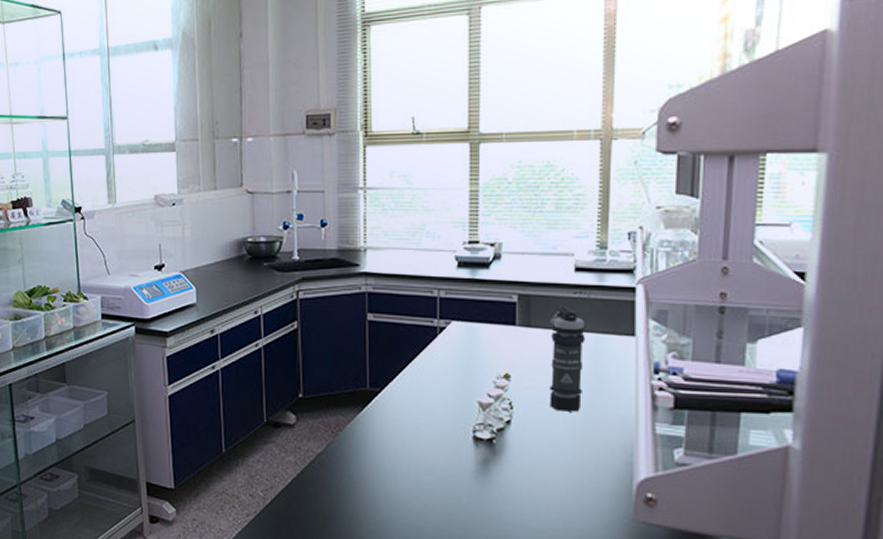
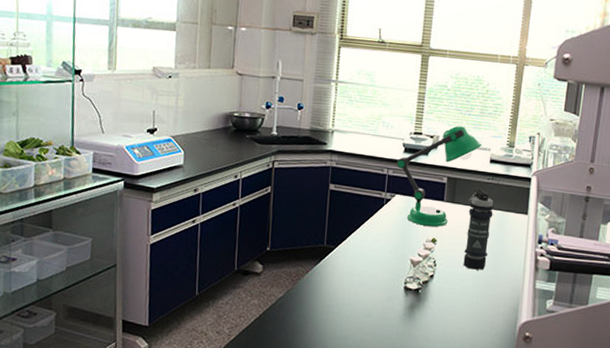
desk lamp: none [448,226,561,358] -> present [396,124,482,227]

